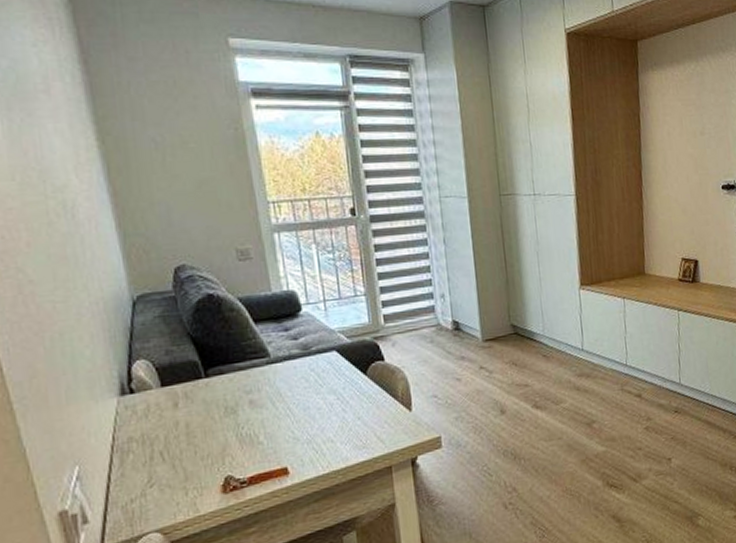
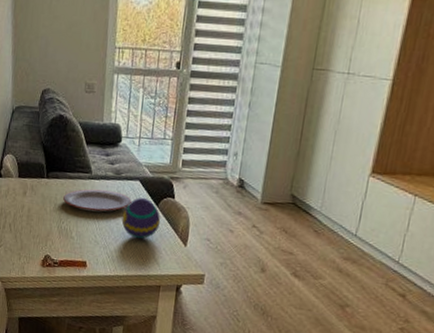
plate: none [236,370,332,405] -> present [63,188,132,213]
decorative egg: none [323,368,374,420] -> present [121,197,161,240]

